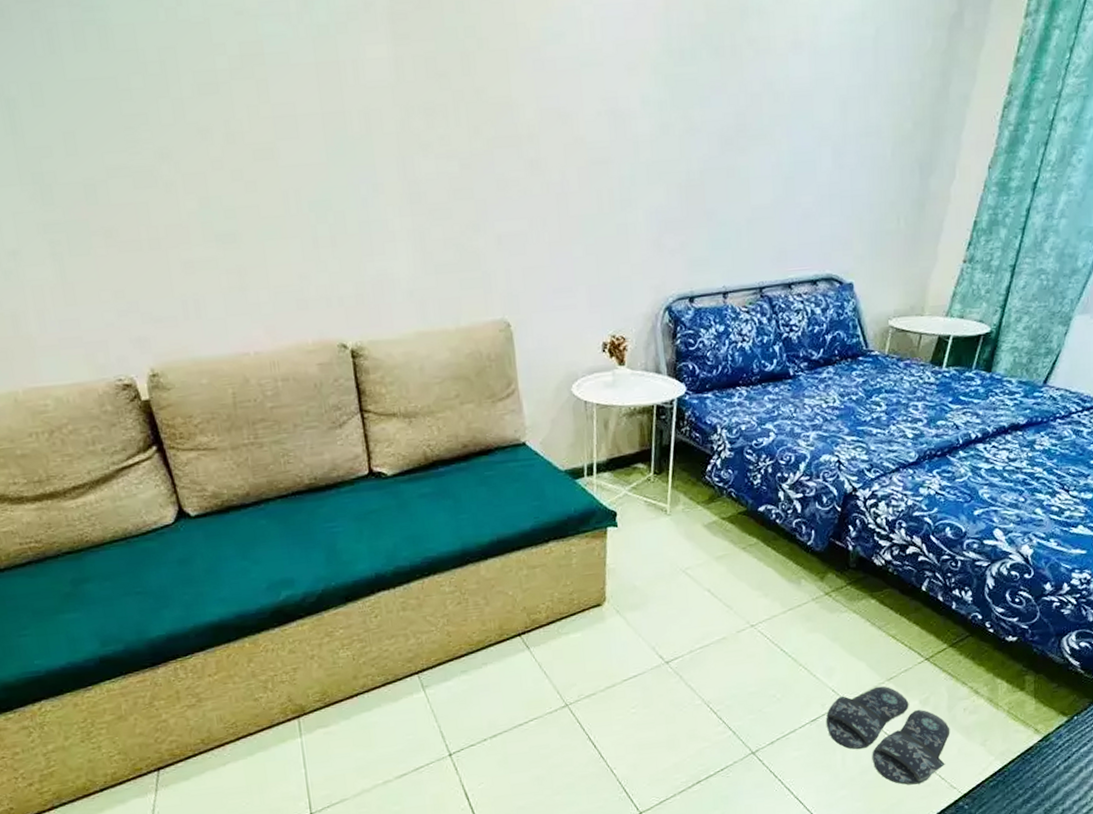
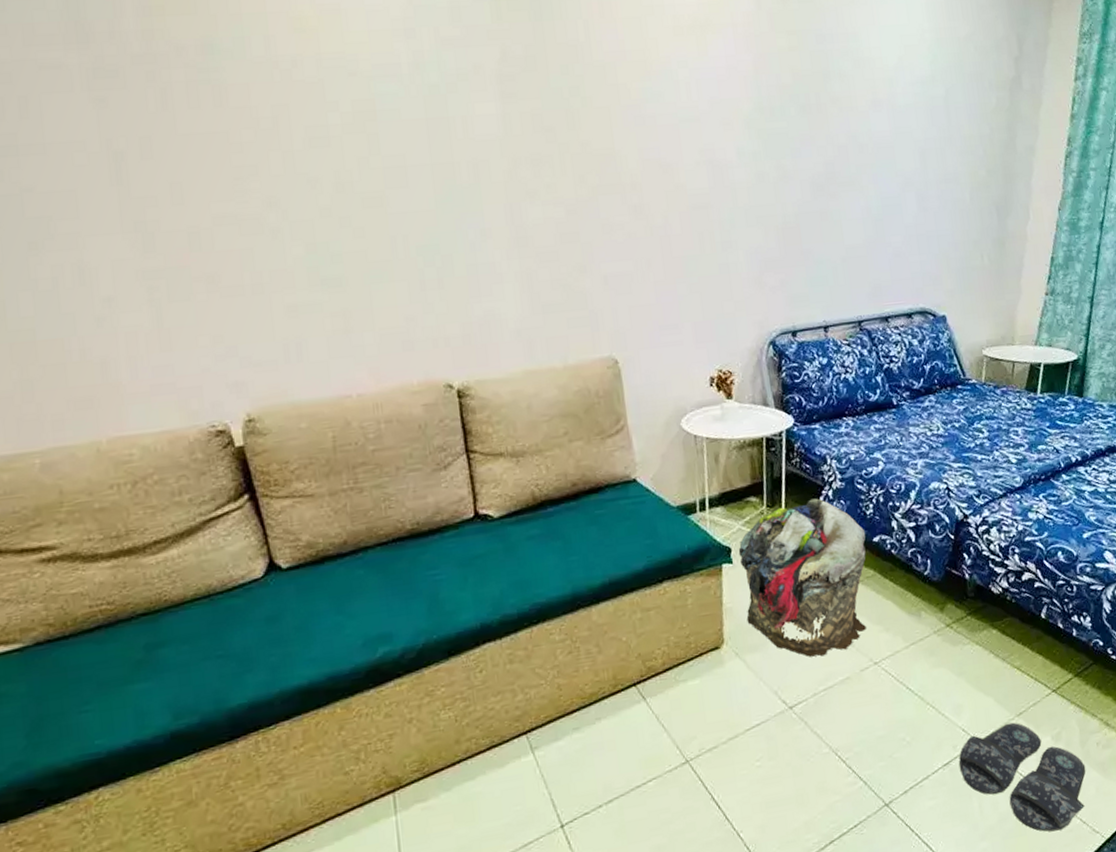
laundry basket: none [623,467,751,617] -> present [738,498,866,657]

